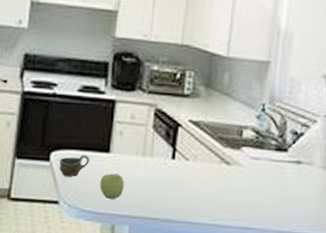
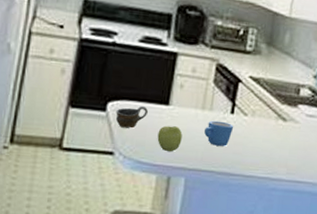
mug: none [146,166,176,193] -> present [204,120,234,146]

